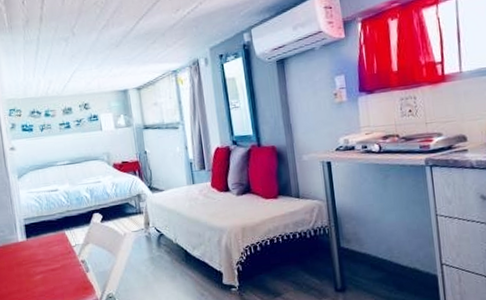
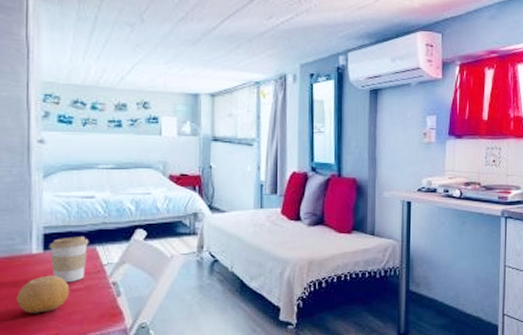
fruit: none [12,258,51,291] -> present [16,275,70,314]
coffee cup: none [30,224,60,264] -> present [49,236,89,283]

